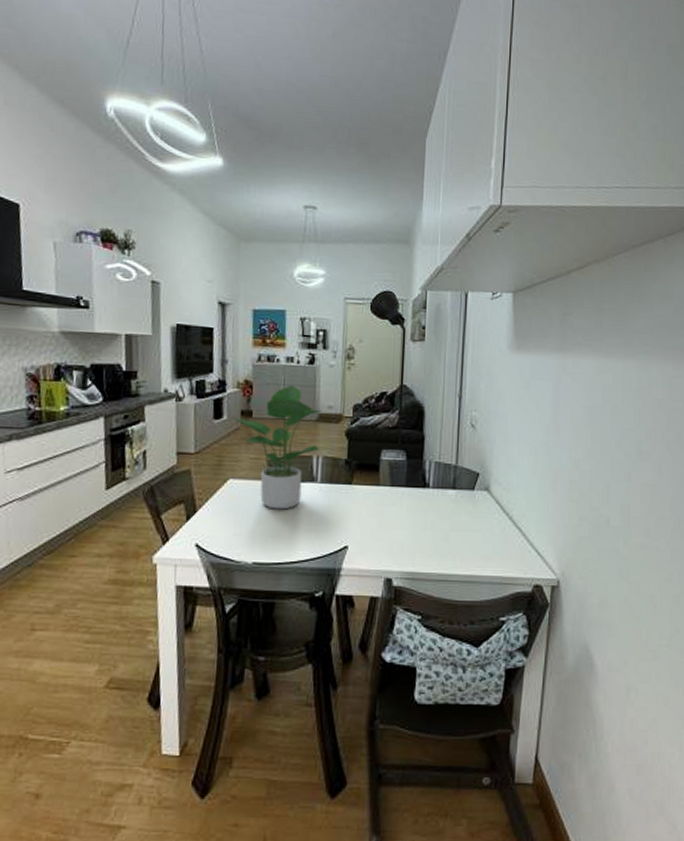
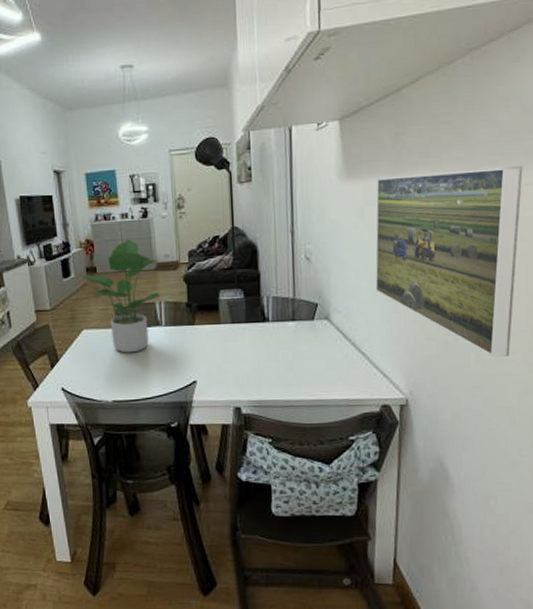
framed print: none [535,354,673,542] -> present [375,165,523,357]

